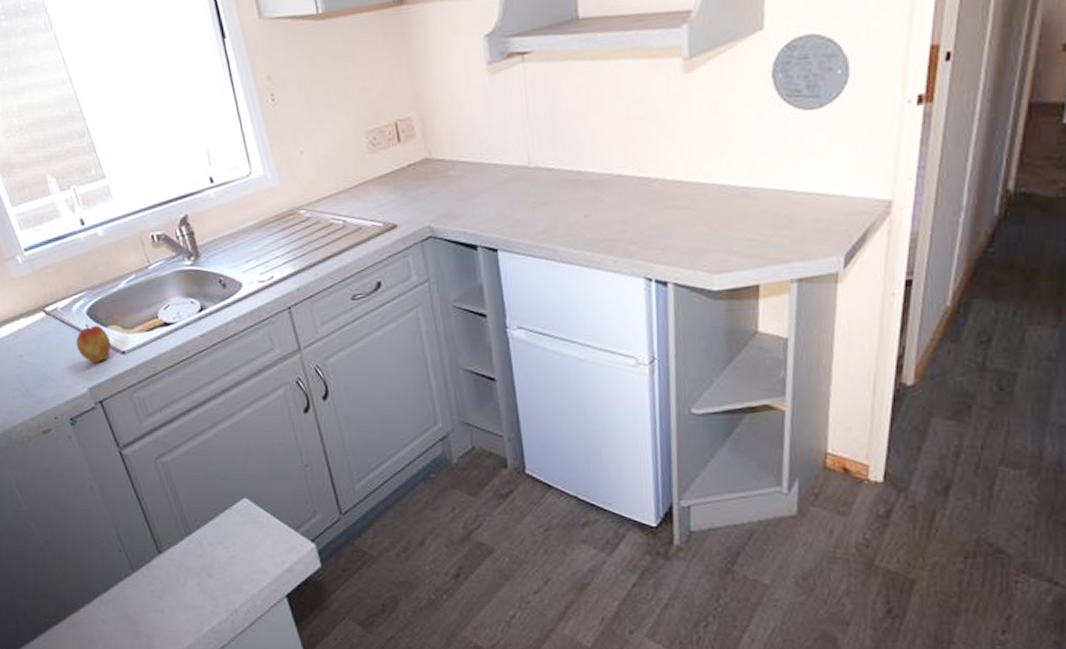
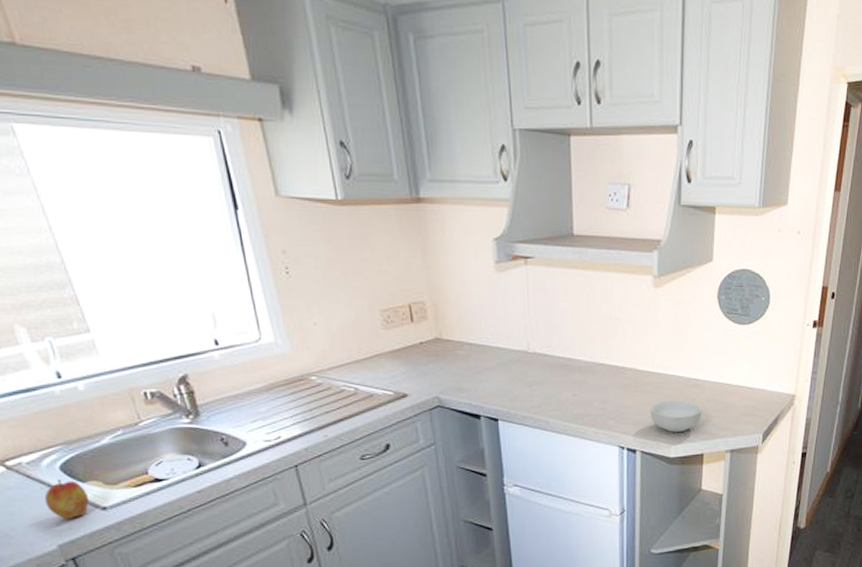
cereal bowl: none [684,215,755,259] -> present [650,400,702,433]

